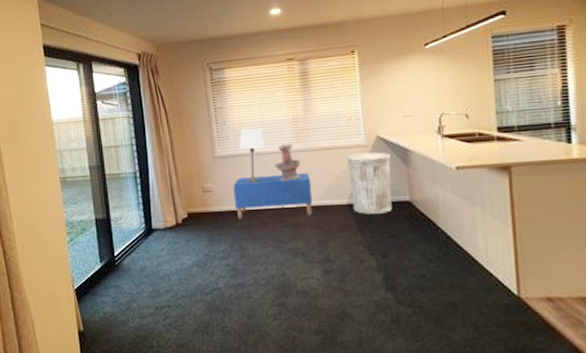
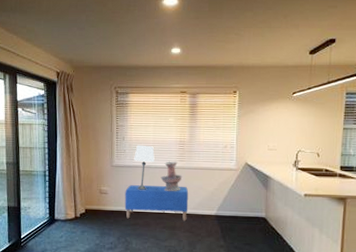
trash can: present [346,152,392,214] -> none [219,175,255,225]

